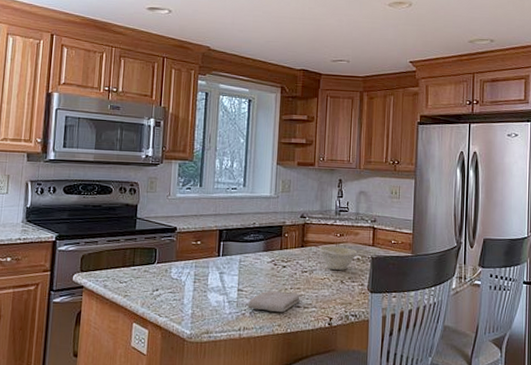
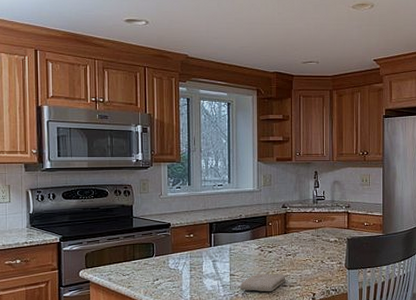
bowl: present [318,245,358,270] -> none [299,231,335,252]

